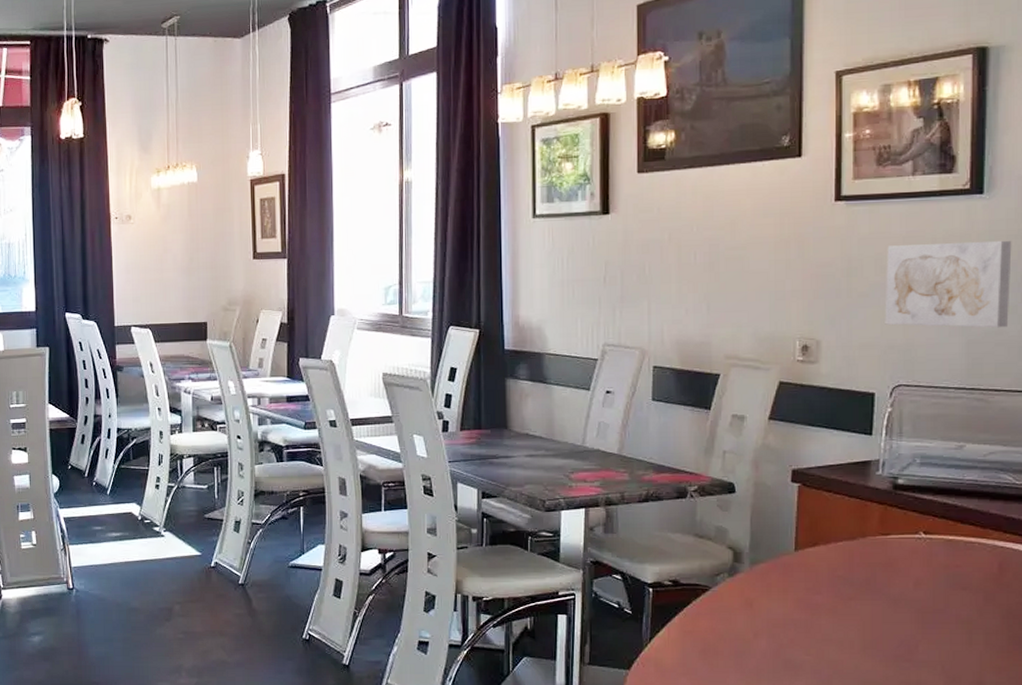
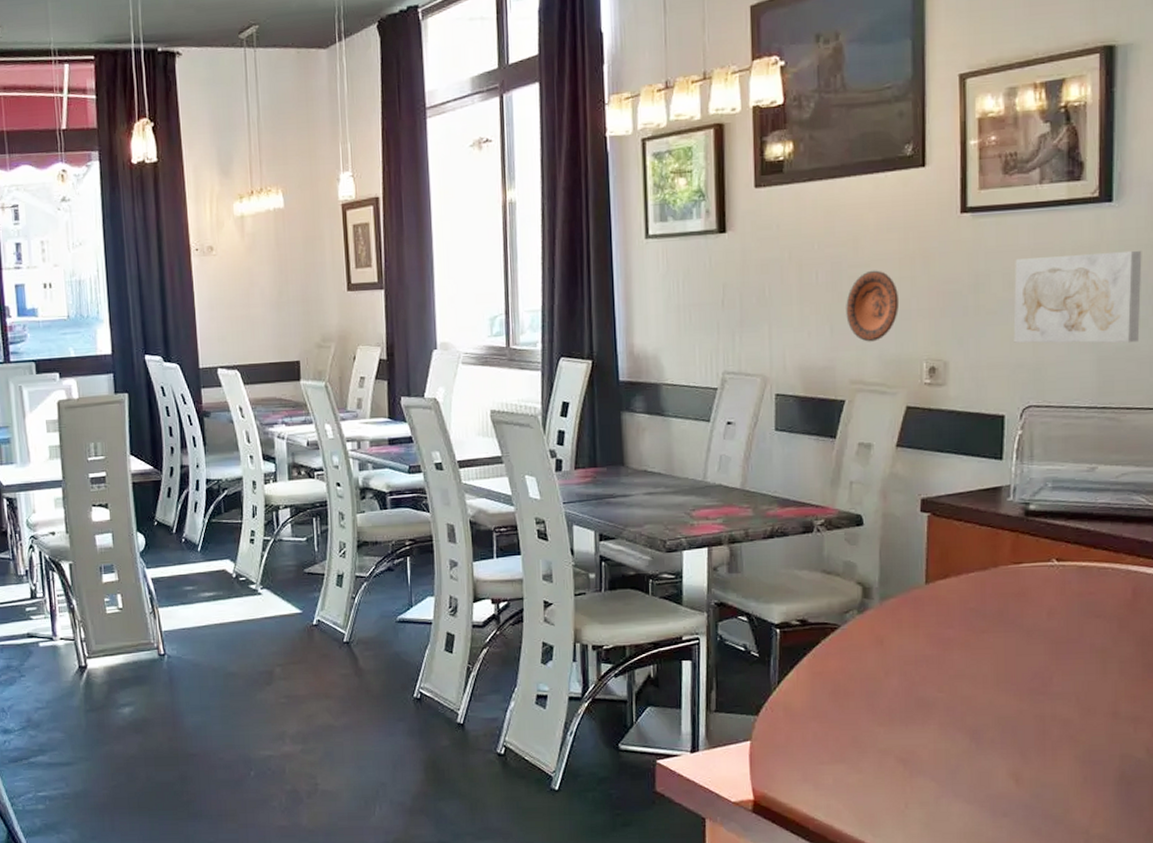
decorative plate: none [723,252,774,320] -> present [846,270,900,342]

